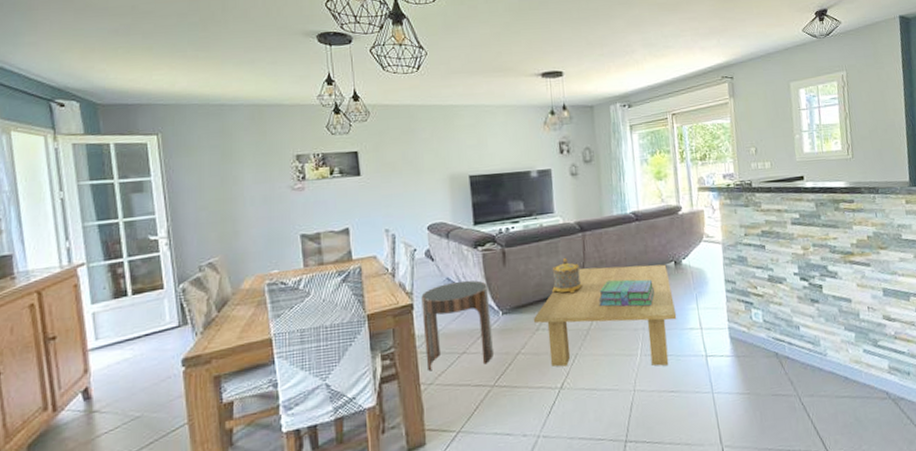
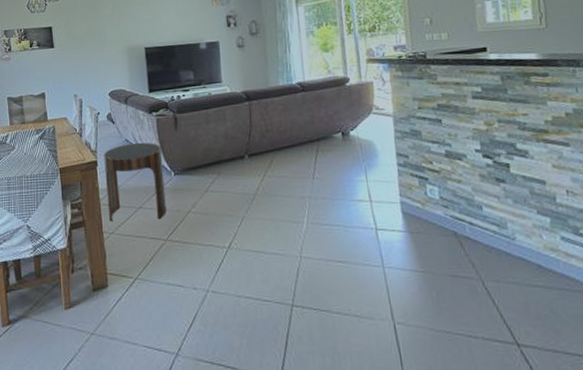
coffee table: present [534,264,677,367] -> none [203,135,345,235]
decorative container: present [552,257,584,294] -> none [220,124,250,159]
stack of books: present [598,279,655,307] -> none [265,147,322,176]

